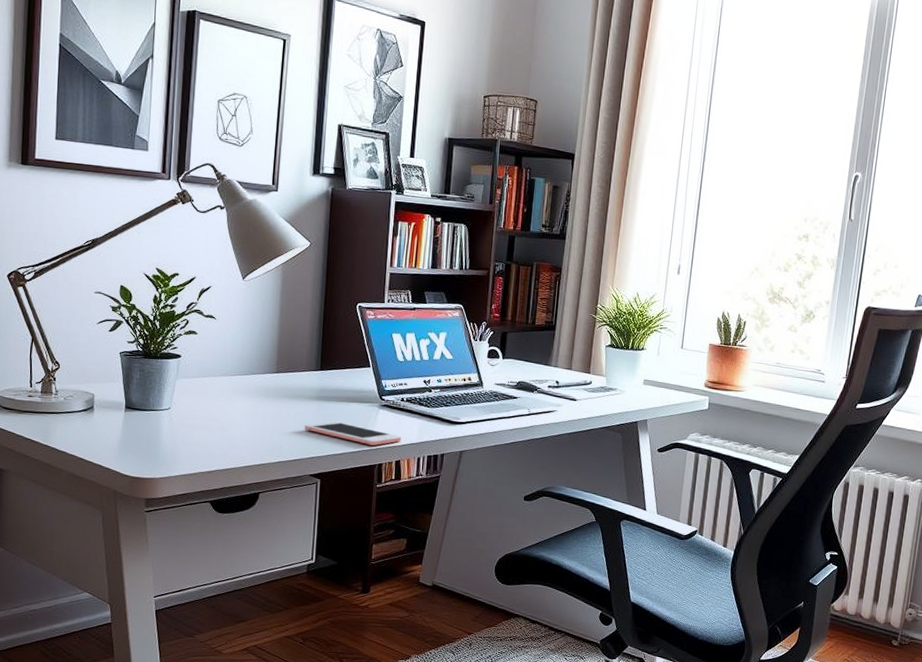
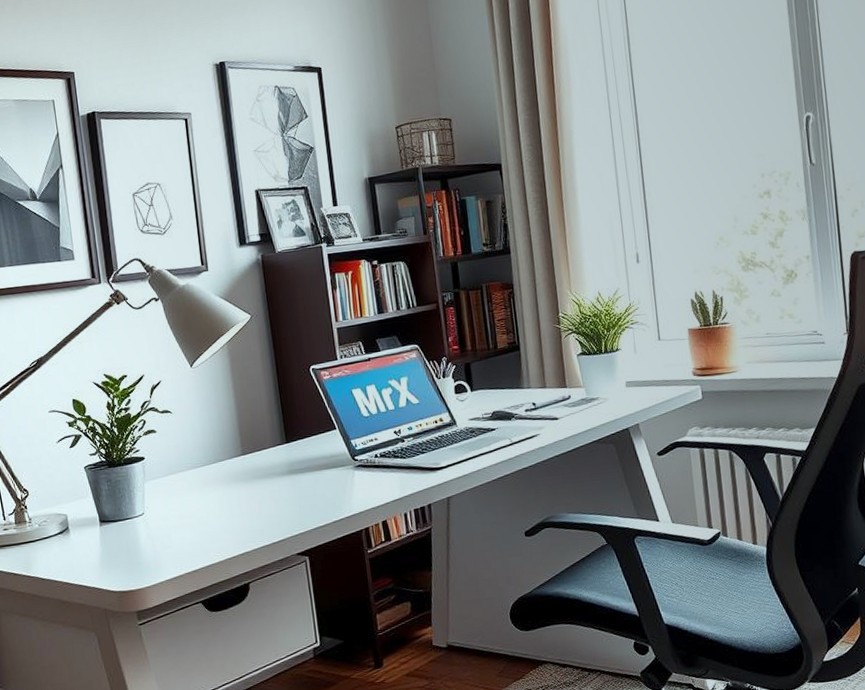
cell phone: present [304,421,402,446] -> none [281,492,384,511]

